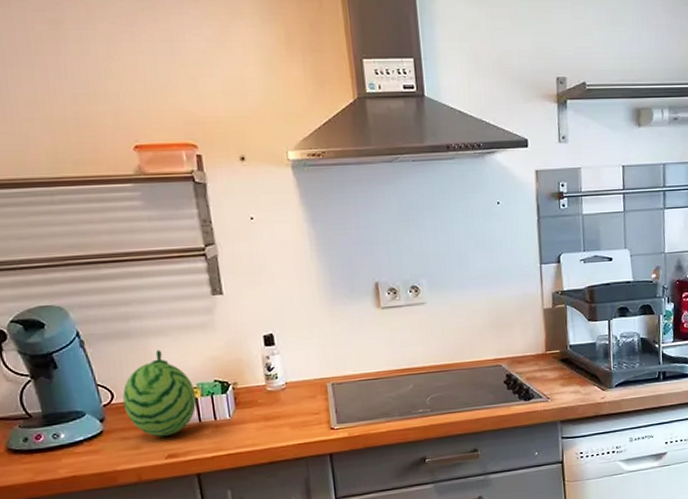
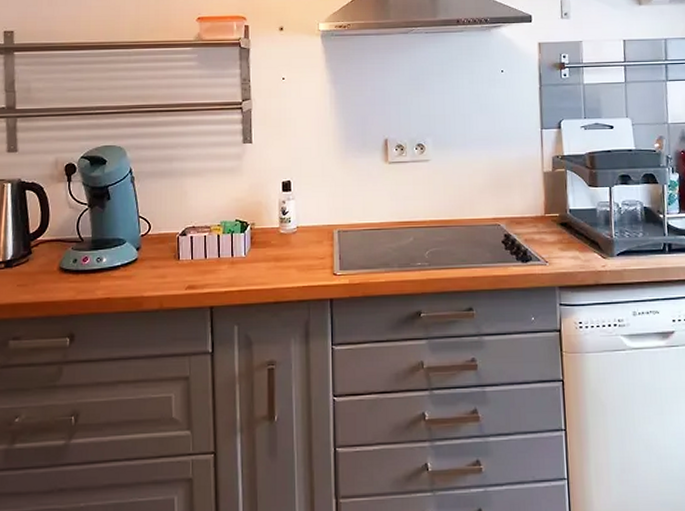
fruit: present [122,350,197,437] -> none [157,189,219,269]

